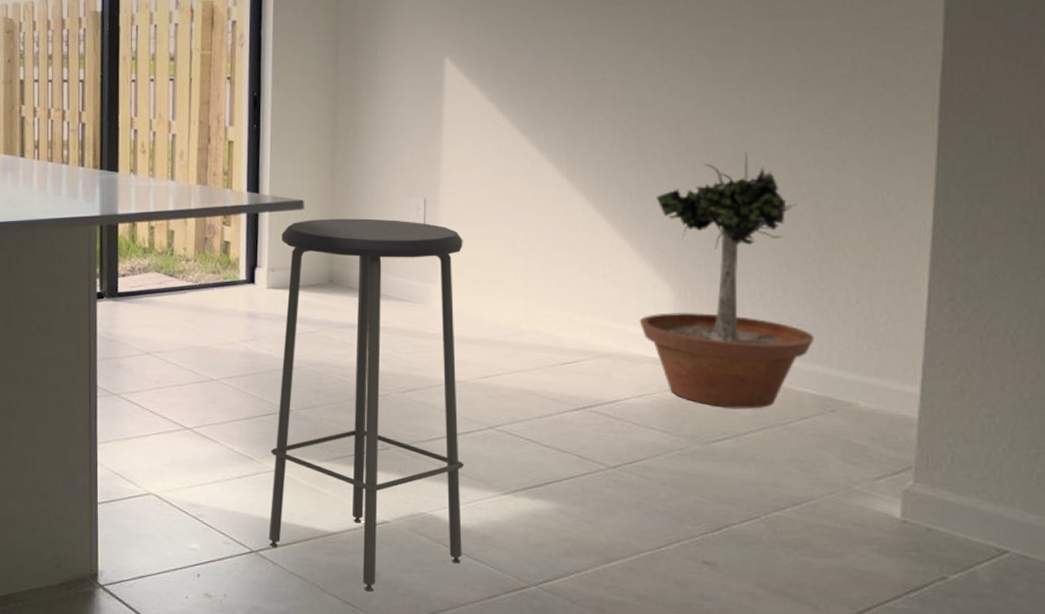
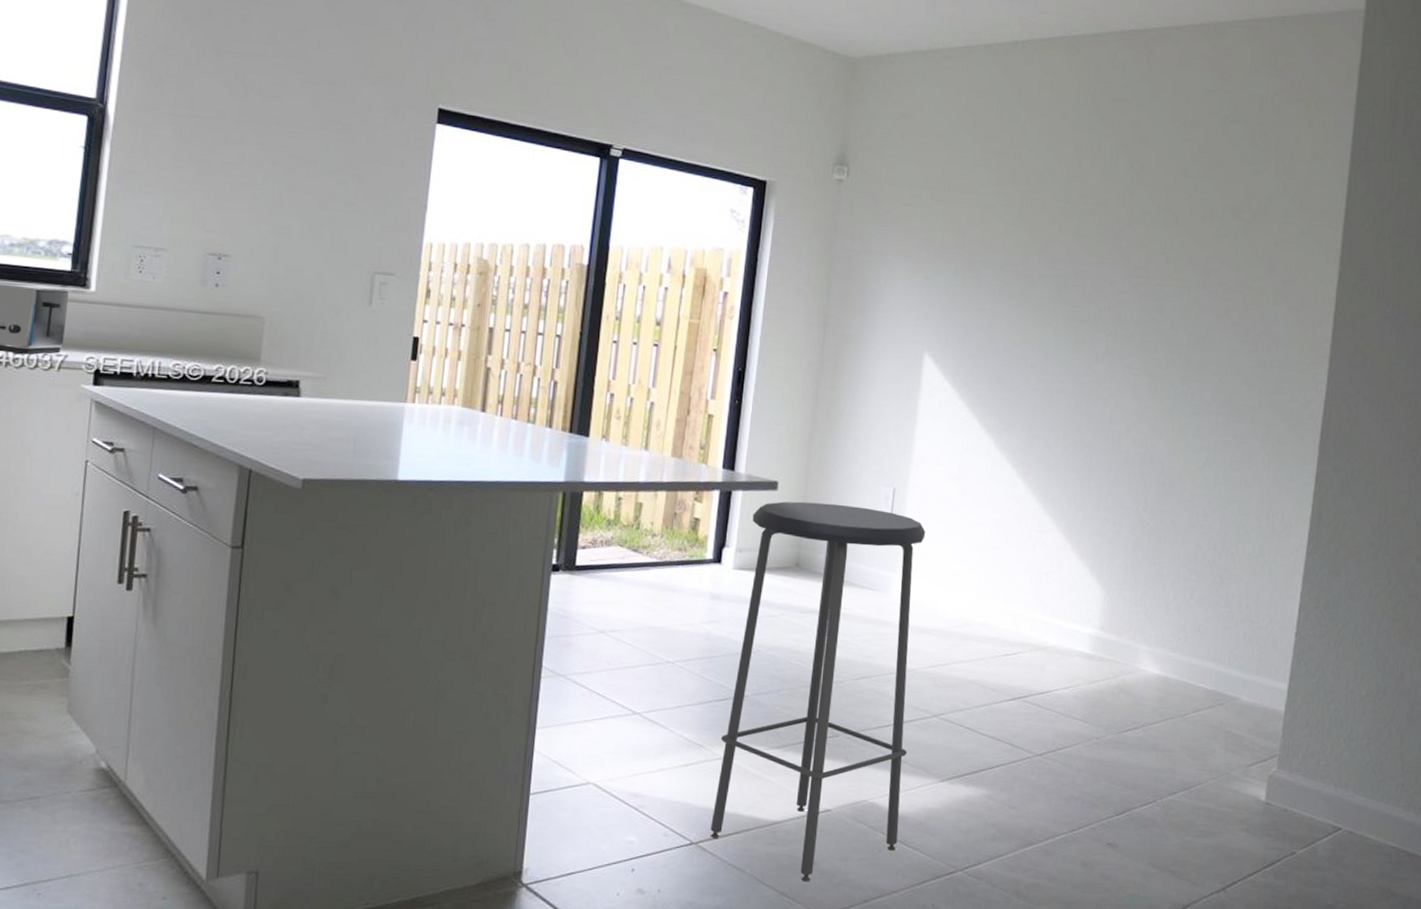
potted tree: present [639,151,815,409] -> none [1072,466,1212,701]

